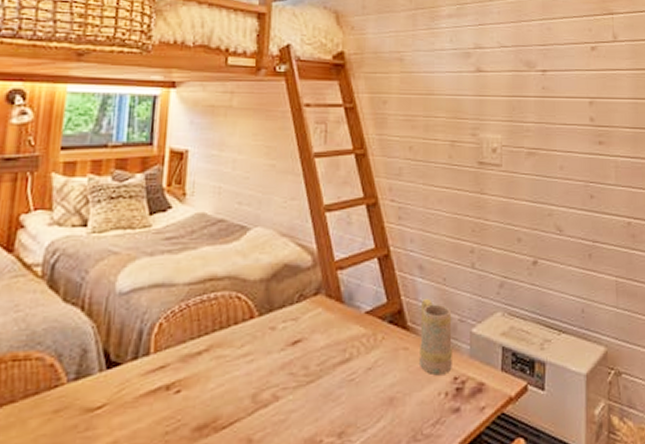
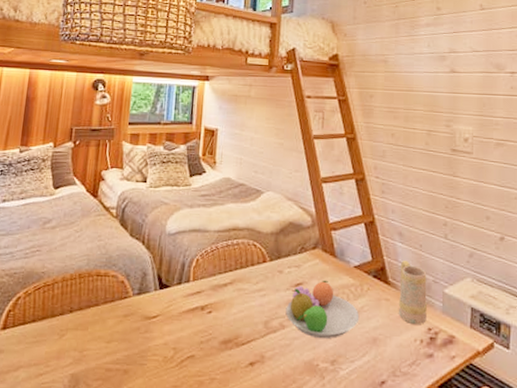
fruit bowl: none [280,332,373,408] -> present [285,280,360,339]

